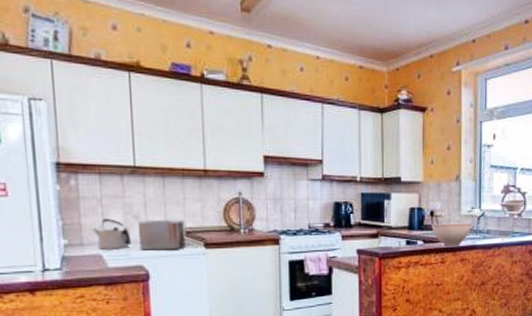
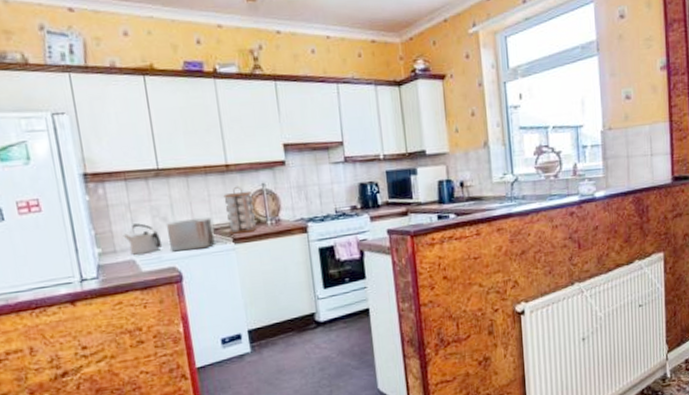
spice rack: none [199,192,230,240] -> present [223,186,257,235]
bowl: present [431,223,472,248] -> none [462,190,505,219]

